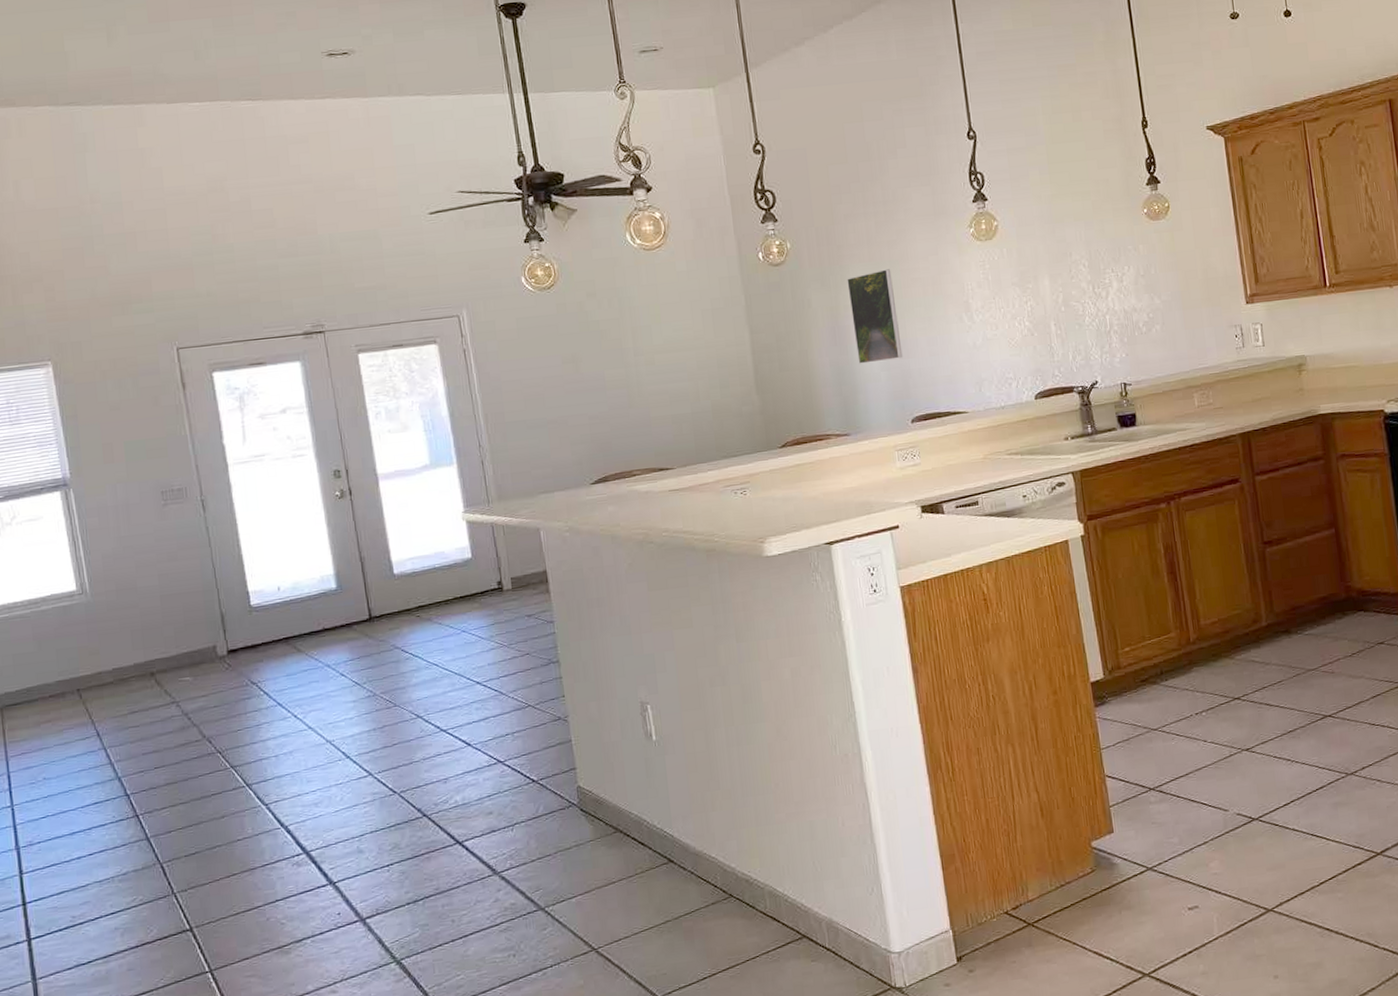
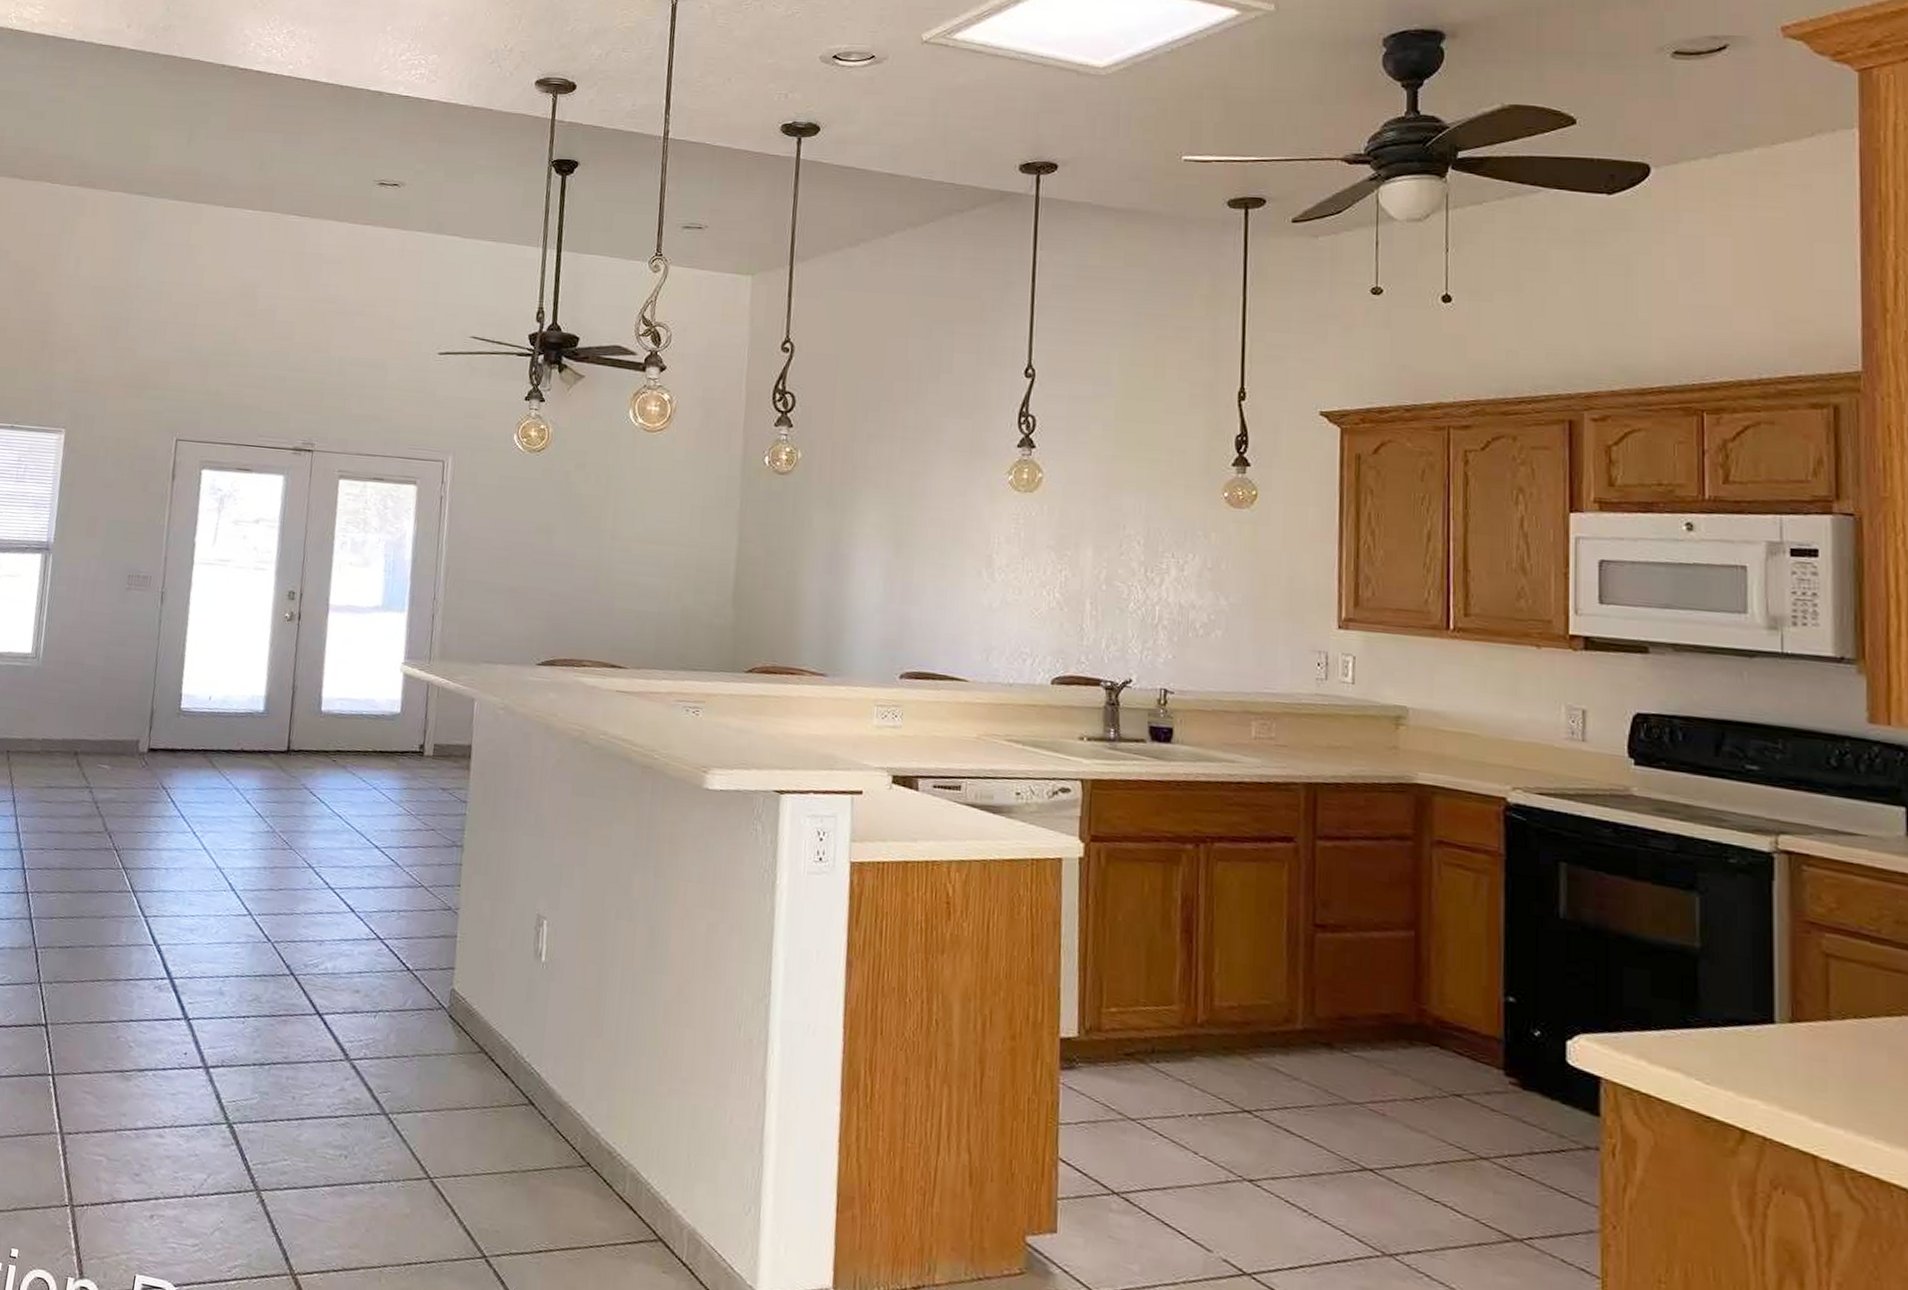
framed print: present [847,269,903,364] -> none [852,501,909,604]

